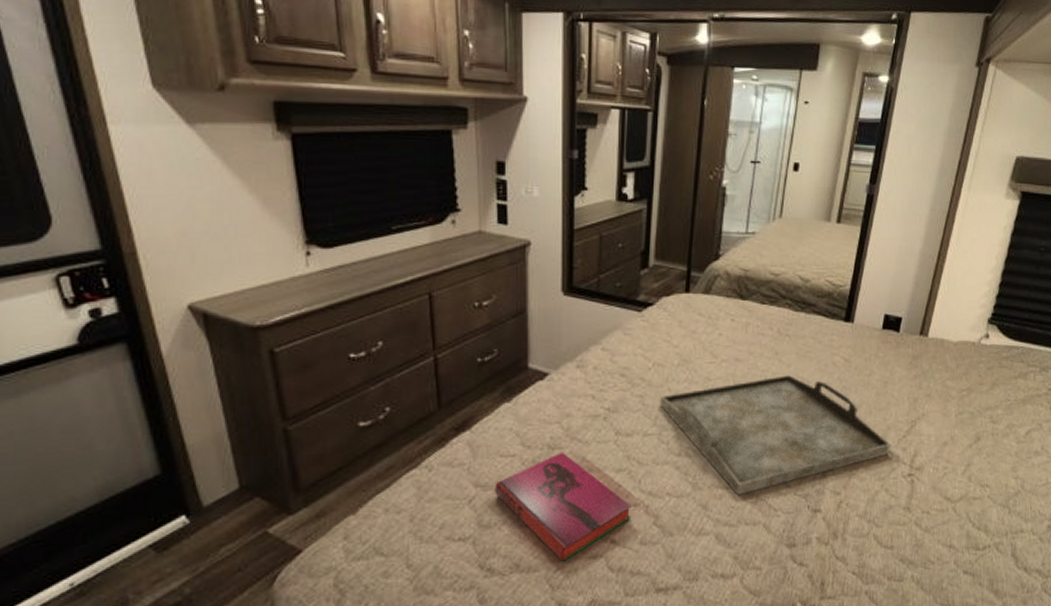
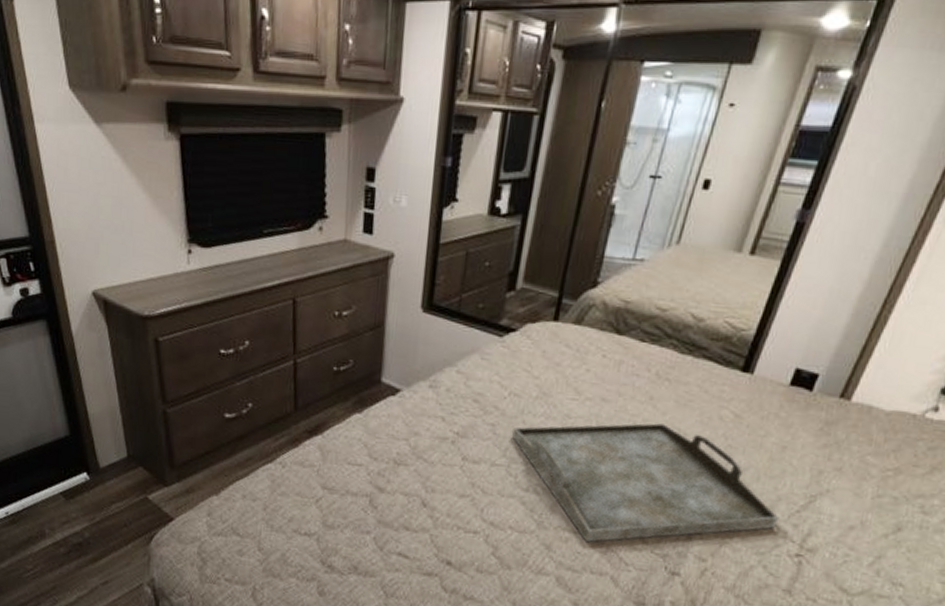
hardback book: present [495,452,632,562] -> none [340,468,471,573]

